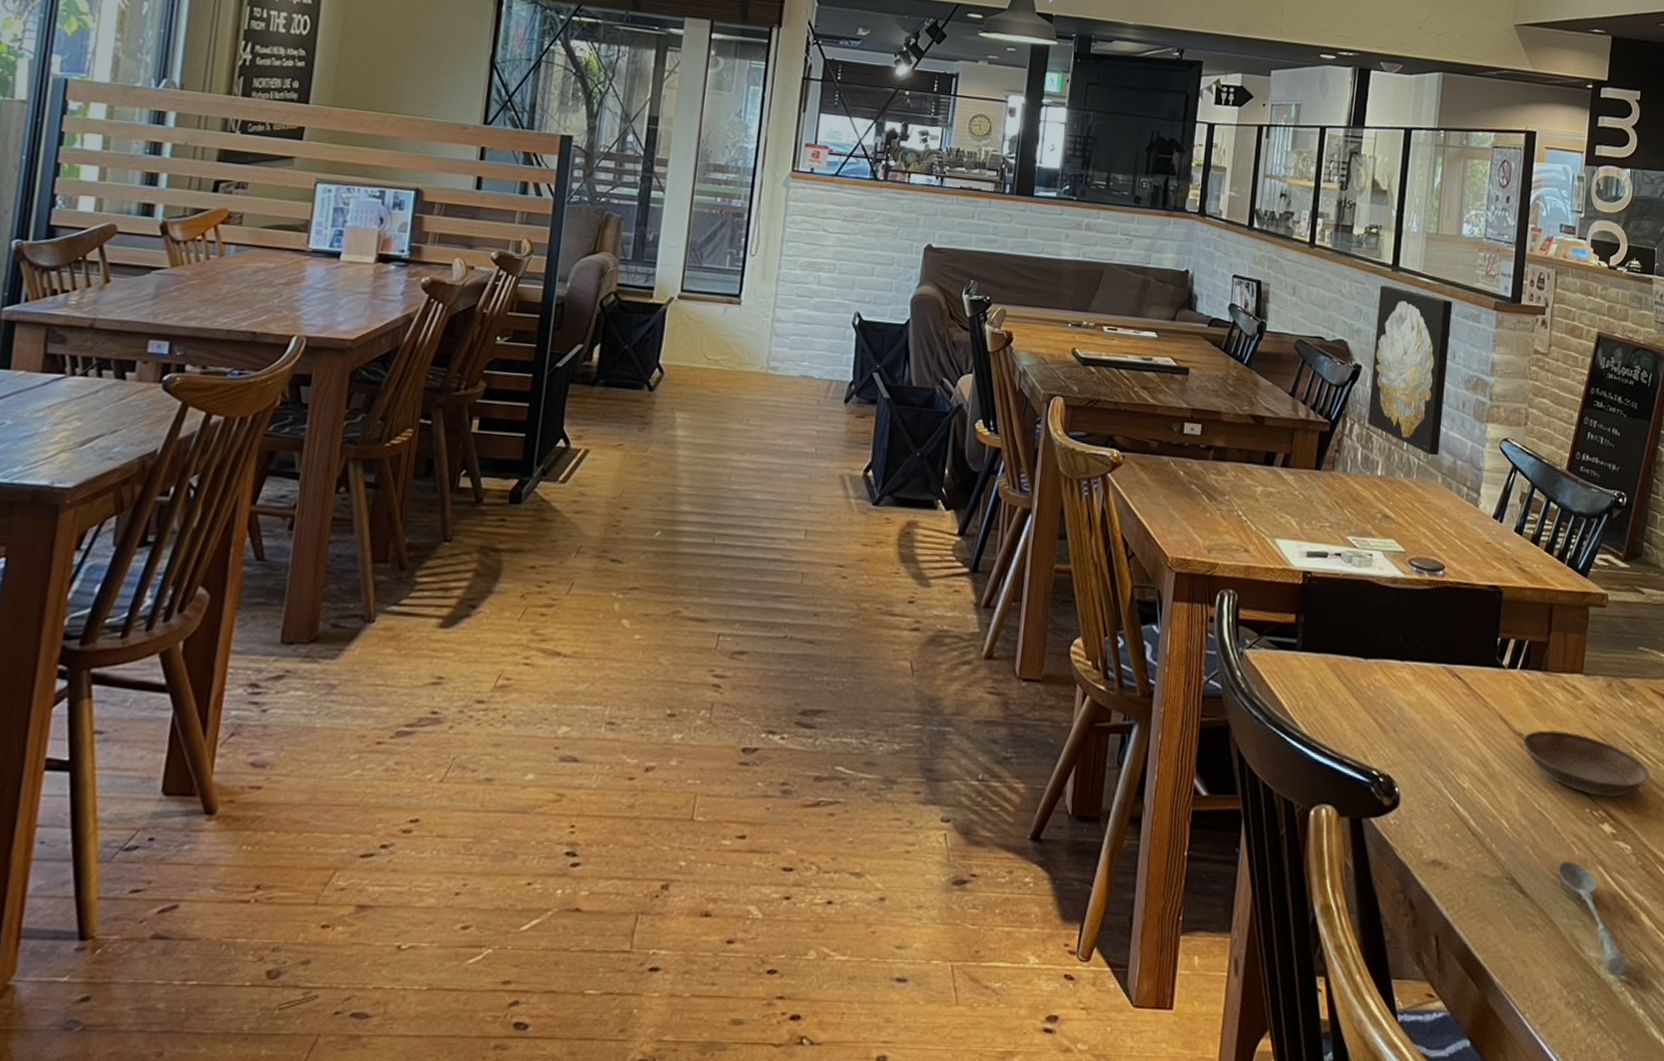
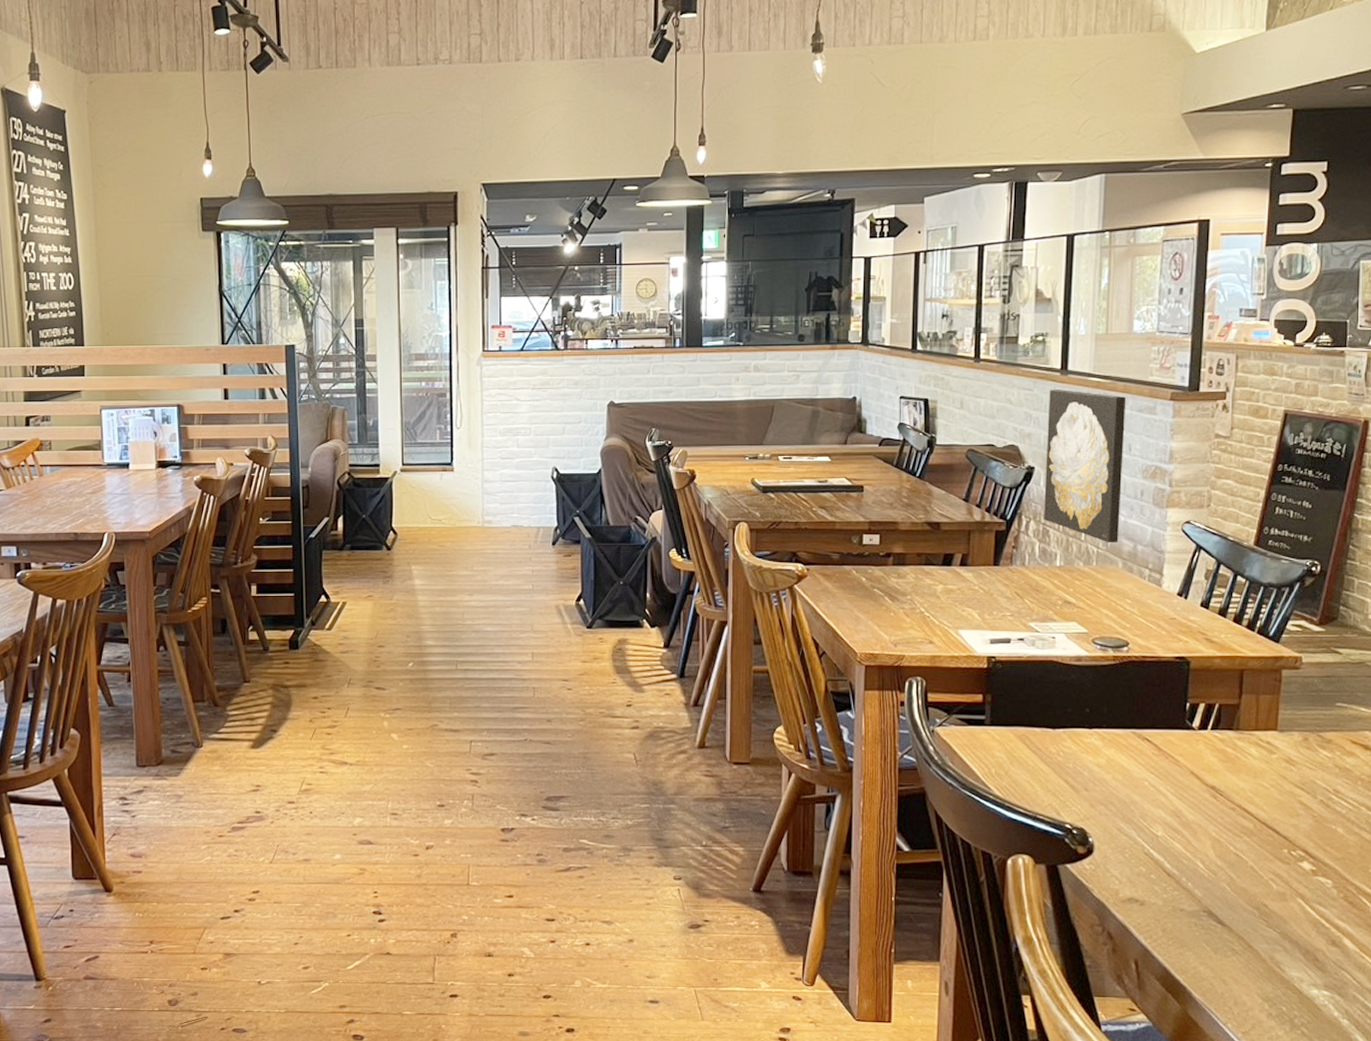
saucer: present [1522,729,1650,797] -> none [1216,781,1350,838]
soupspoon: present [1558,861,1629,977] -> none [1257,895,1332,993]

